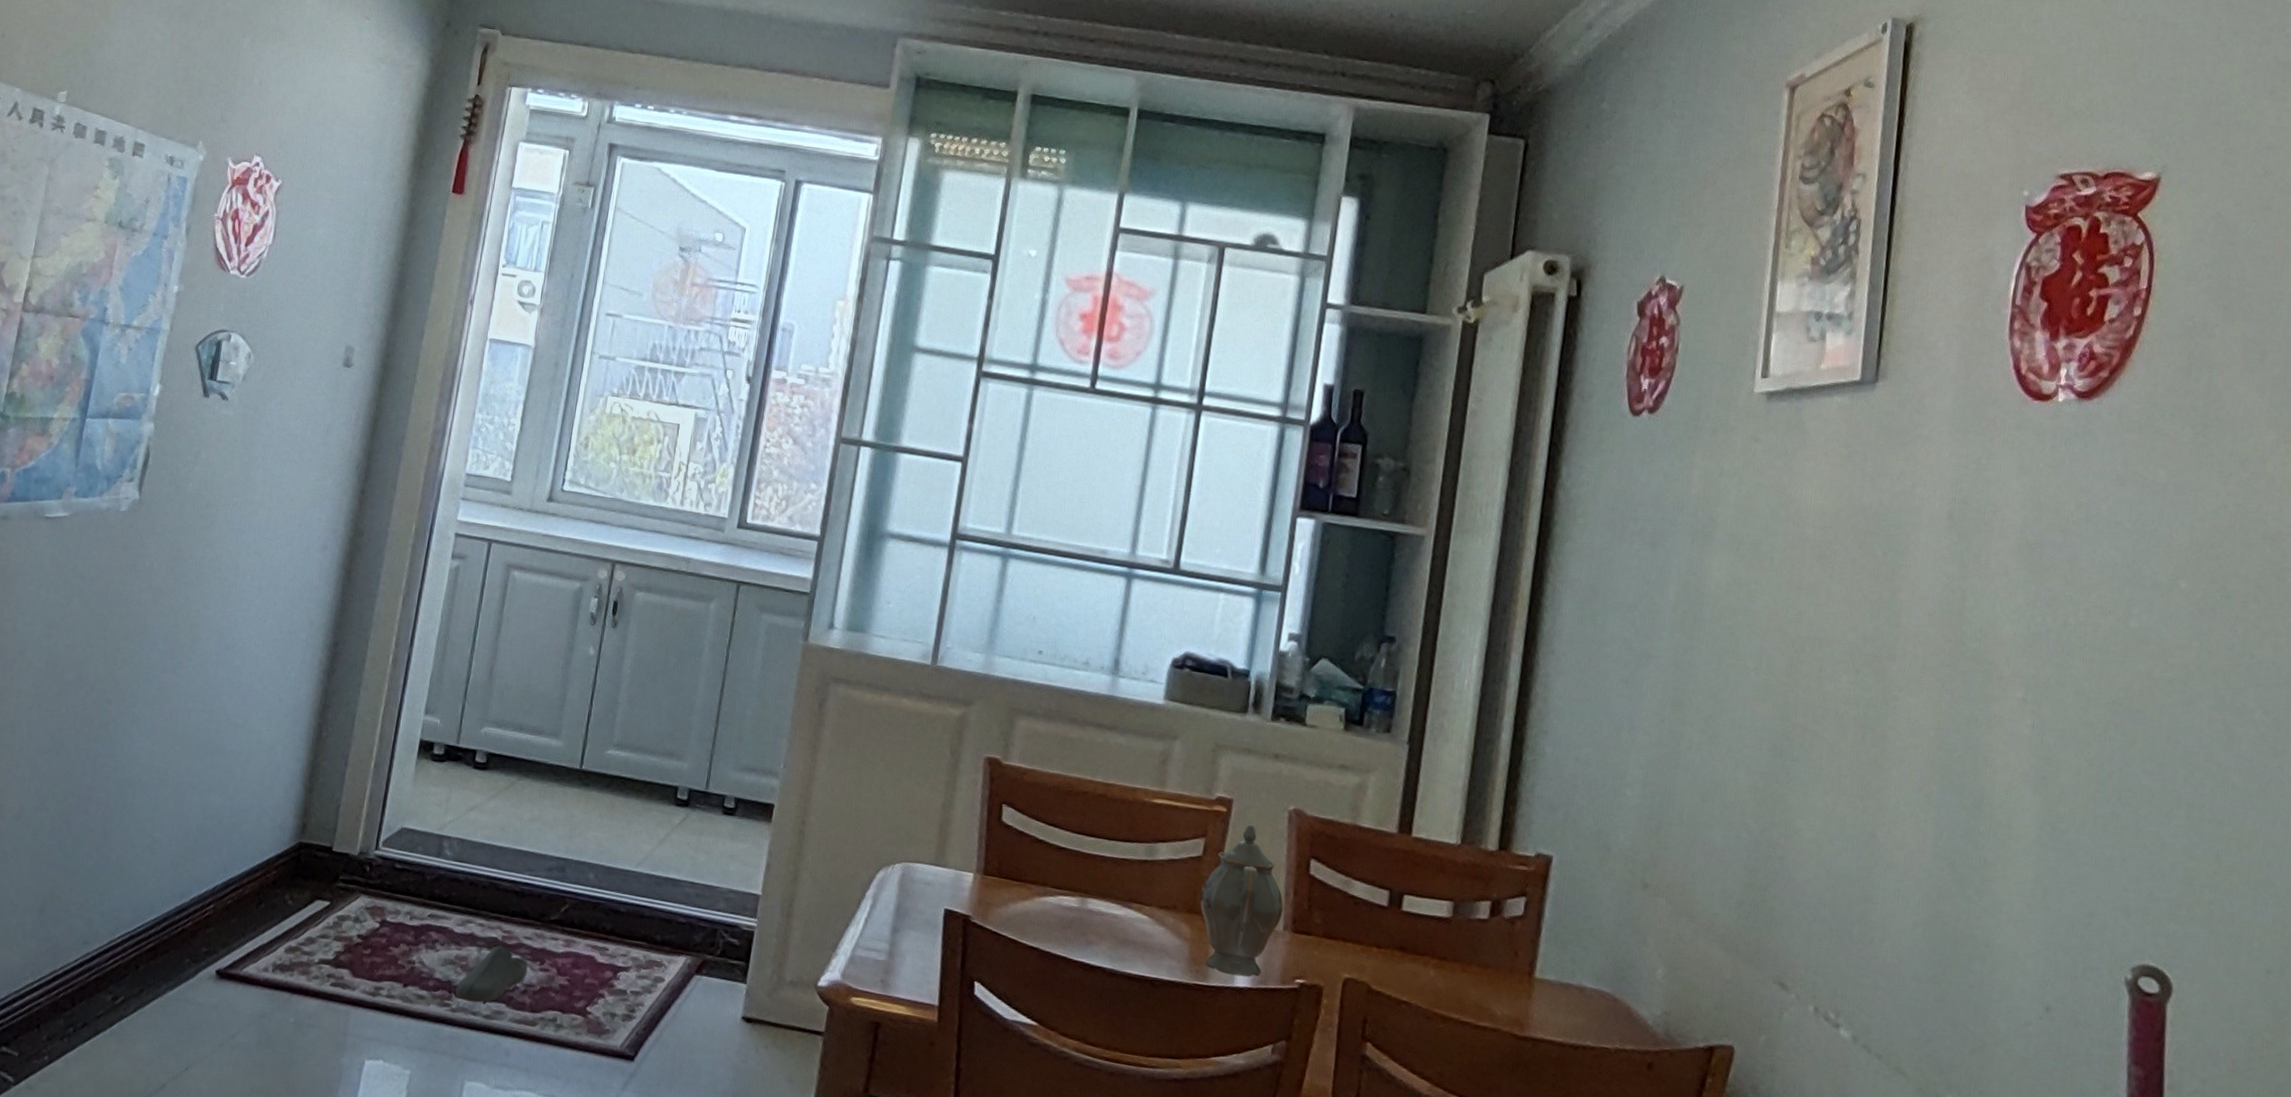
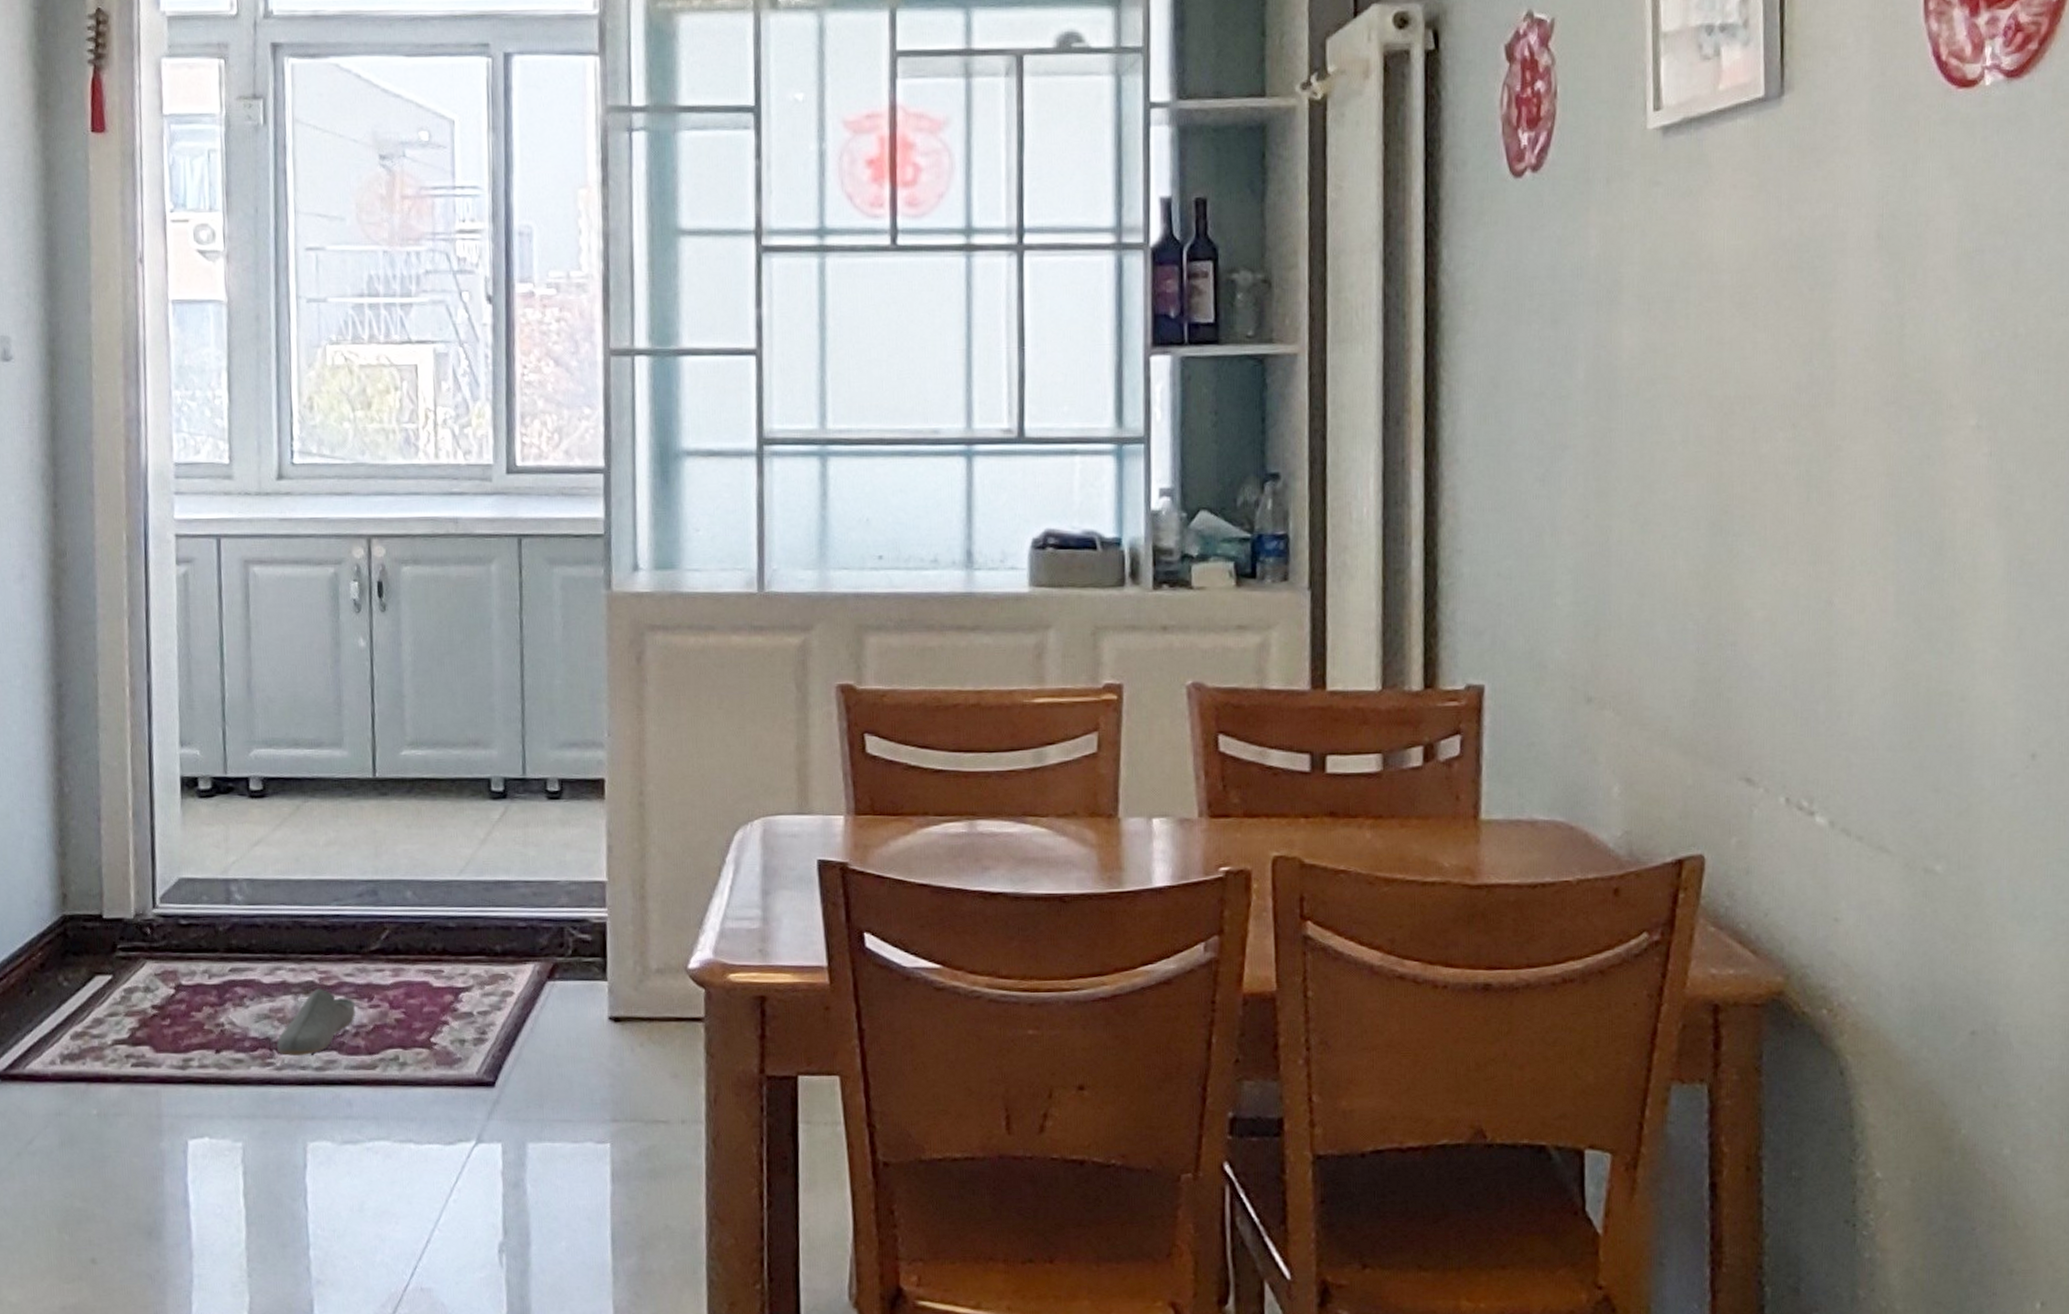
teapot: present [1199,824,1284,977] -> none [1101,707,1196,876]

